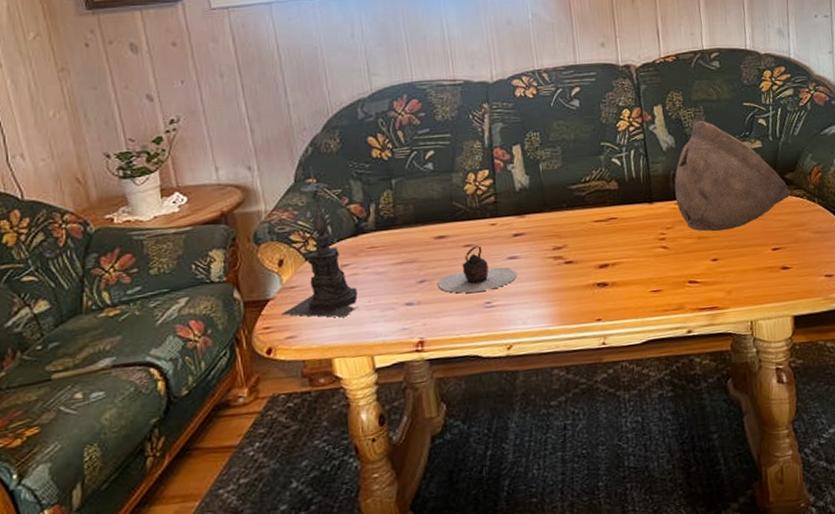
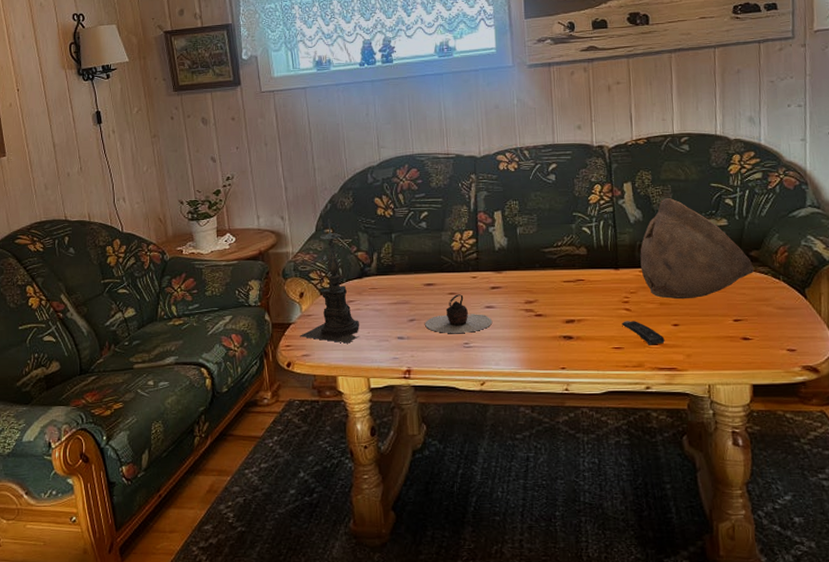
remote control: none [659,259,705,285] -> present [622,321,665,345]

